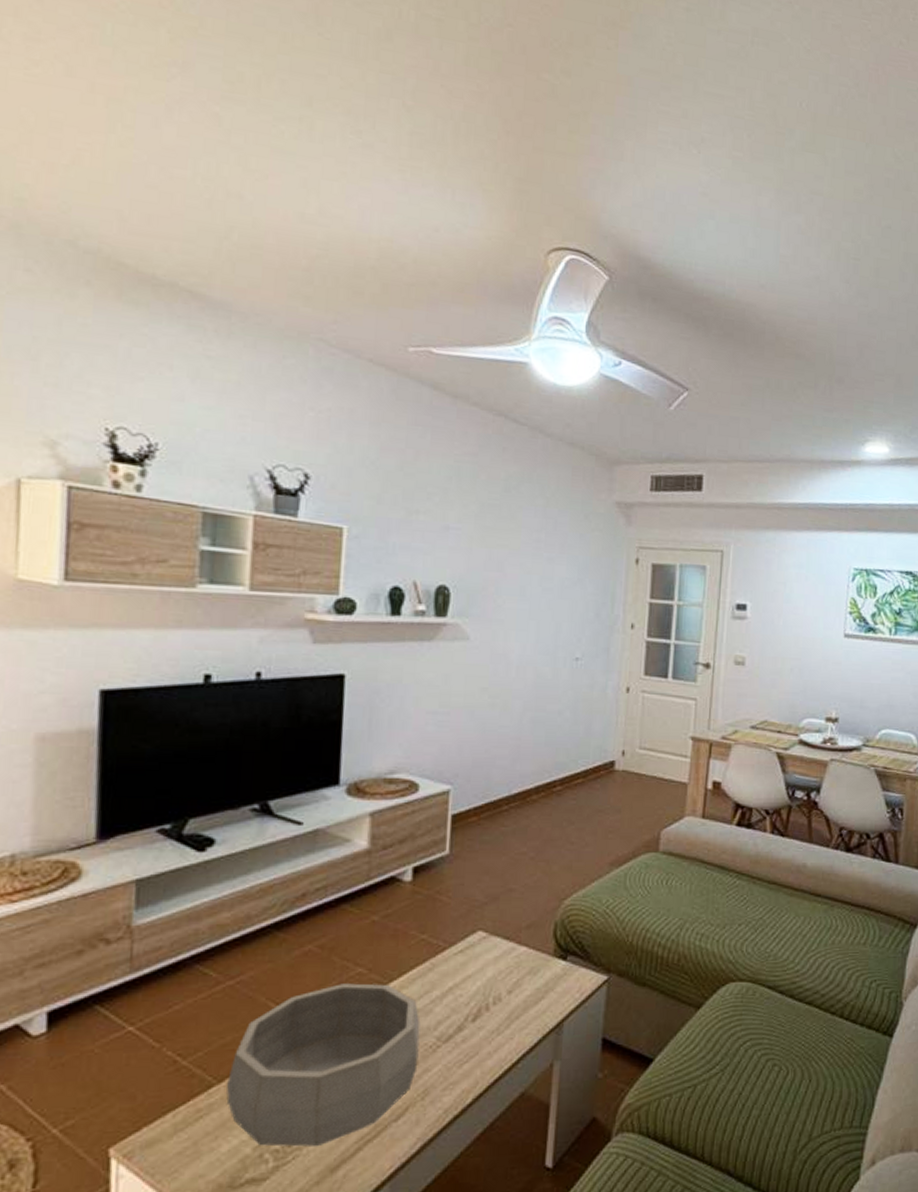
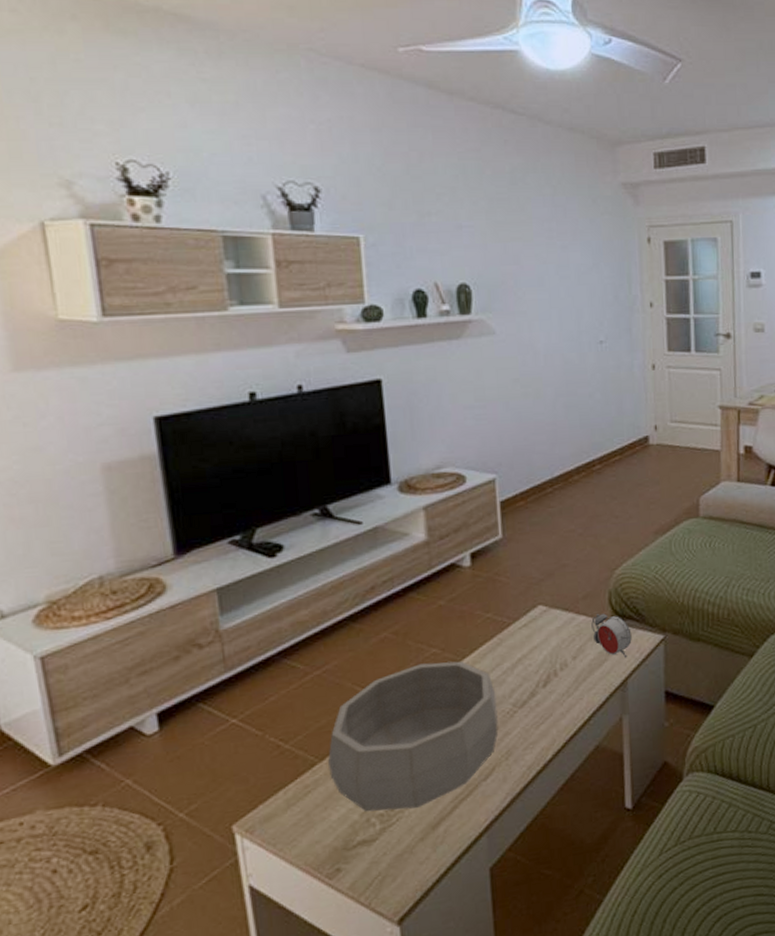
alarm clock: none [532,946,574,998] -> present [591,613,632,658]

